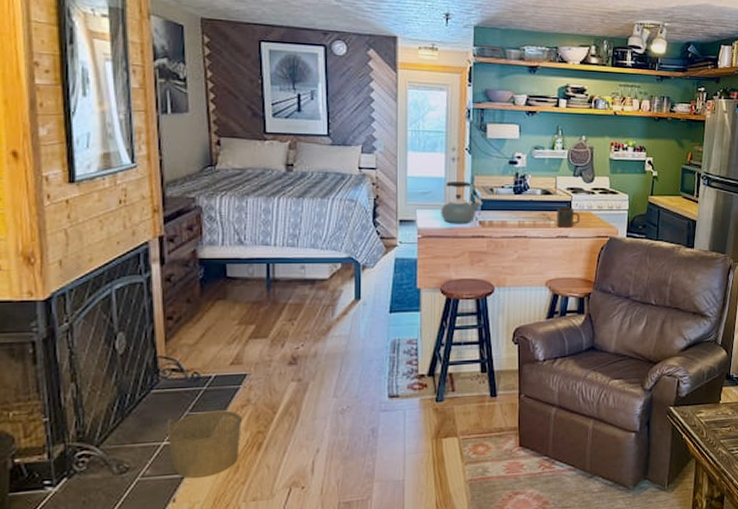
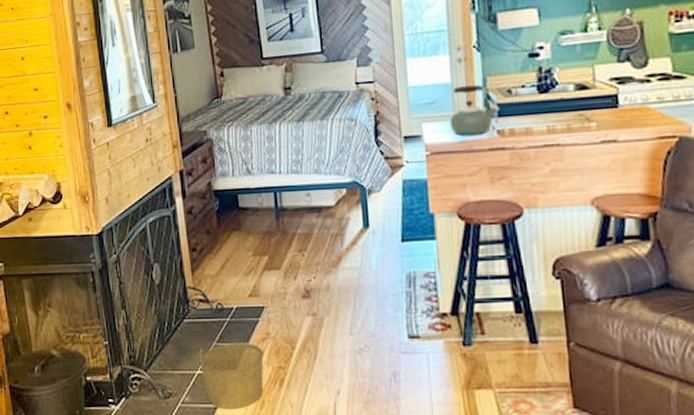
mug: present [557,207,580,229] -> none [598,103,632,131]

